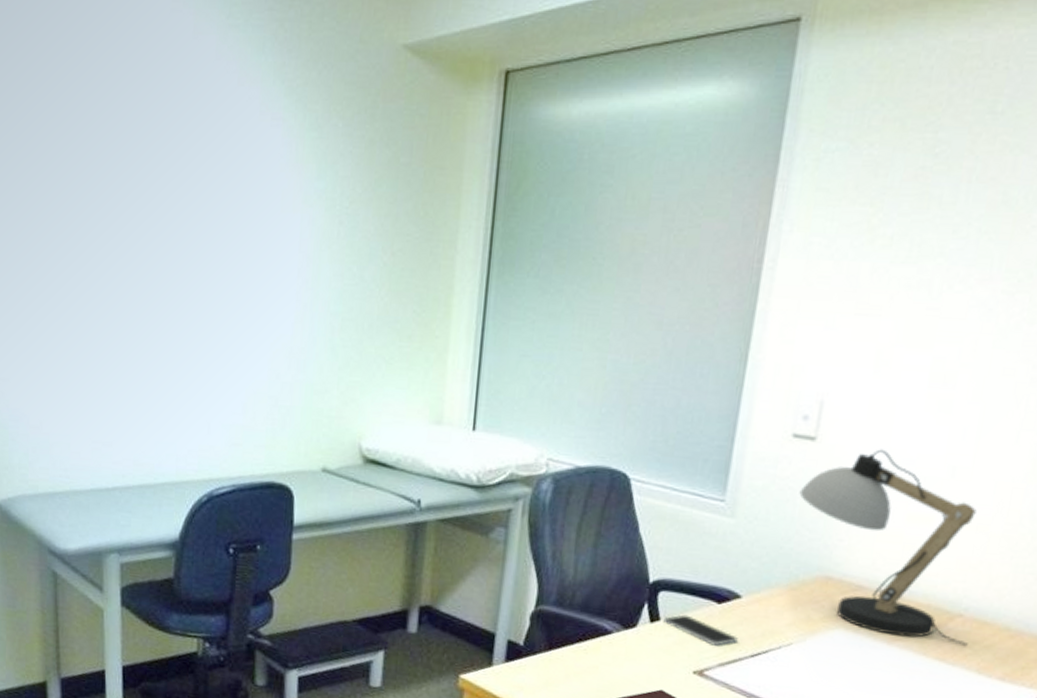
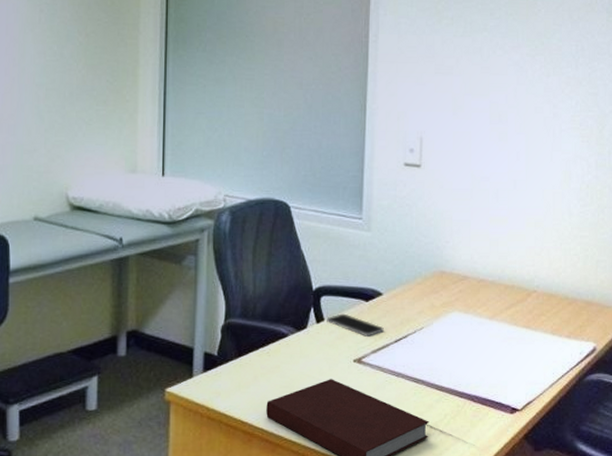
desk lamp: present [799,449,977,646] -> none [414,171,543,314]

